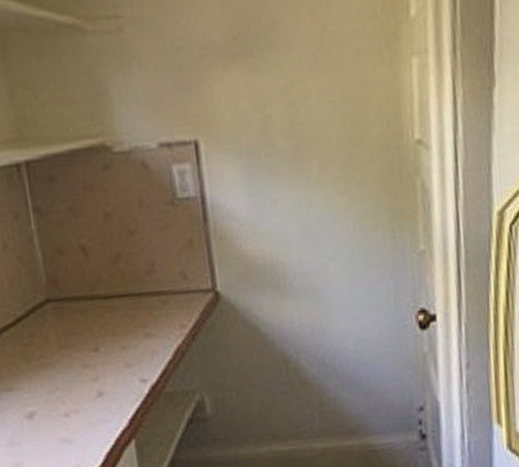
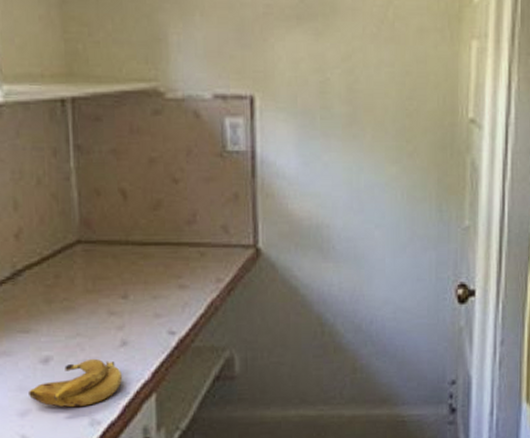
banana: none [19,410,102,458] -> present [29,358,122,408]

